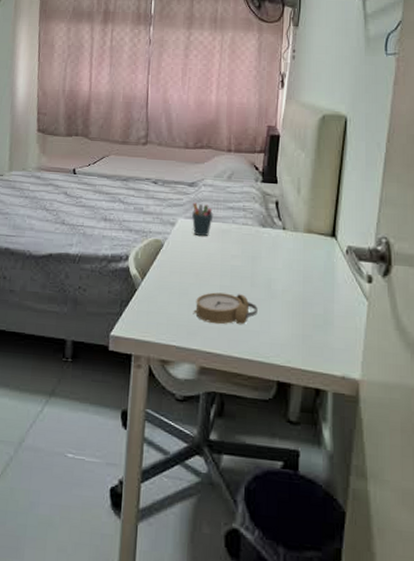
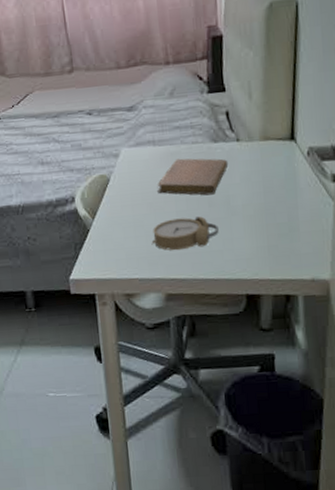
pen holder: present [191,202,214,237] -> none [134,128,160,164]
notebook: none [205,236,273,276] -> present [157,158,229,195]

